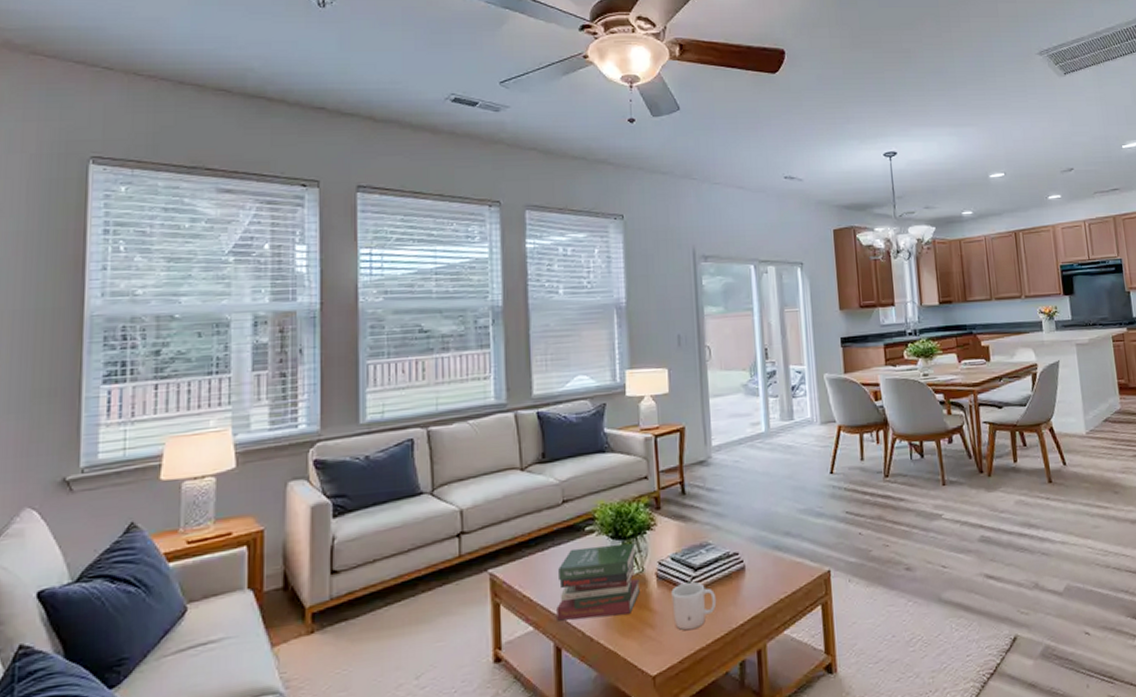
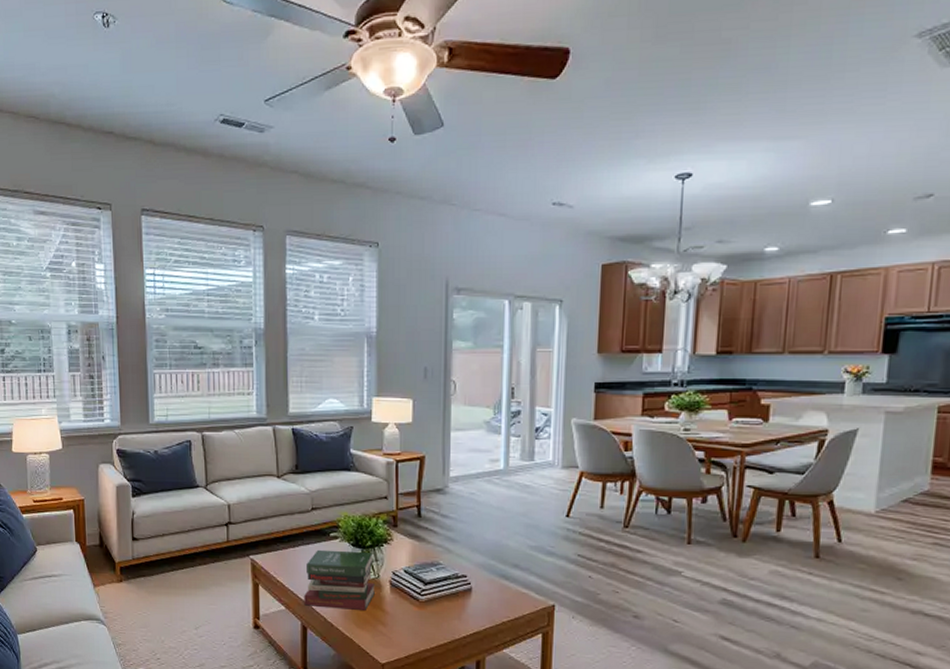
mug: present [671,581,717,631] -> none [402,593,443,633]

